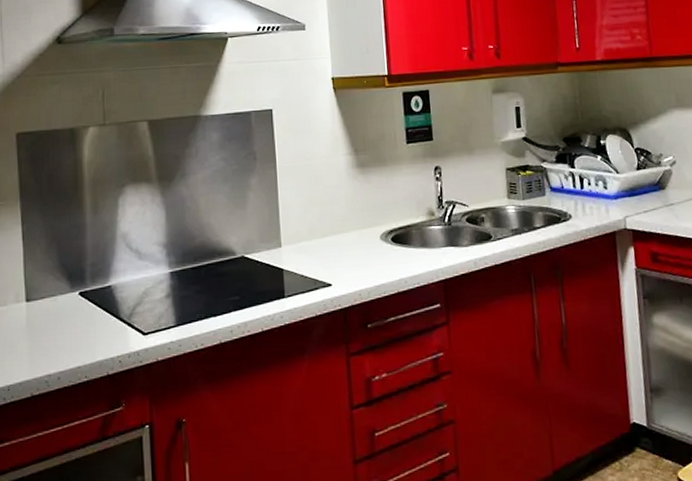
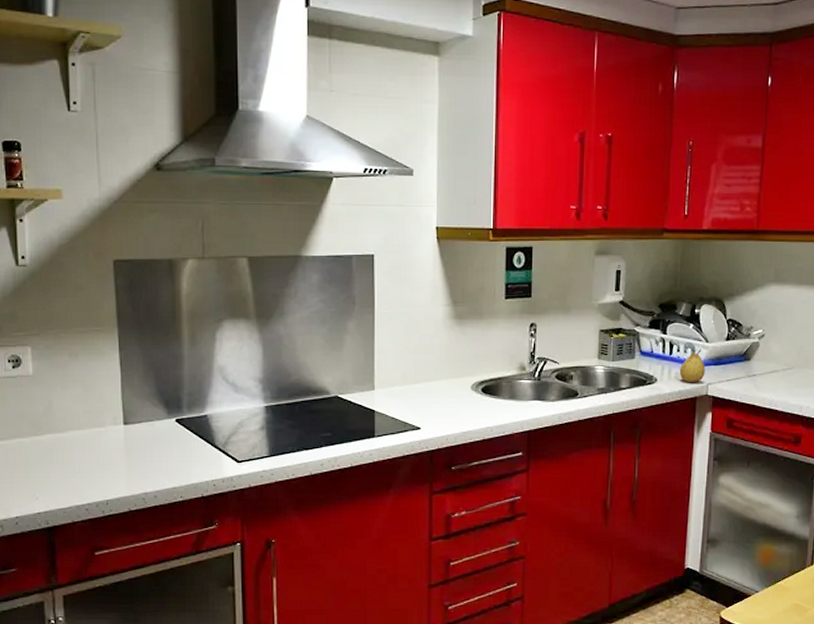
fruit: none [594,181,621,217] -> present [680,349,705,383]

